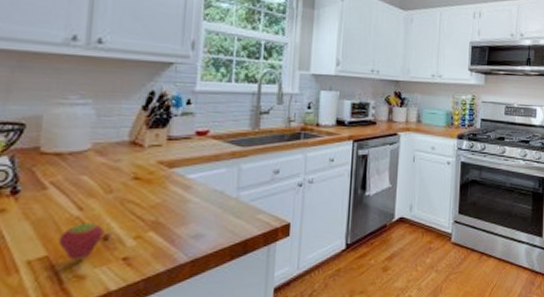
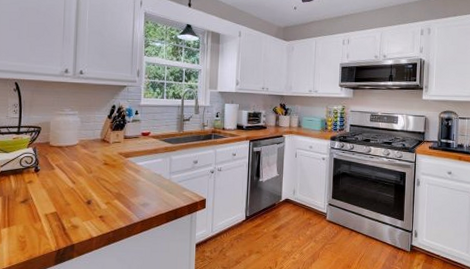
fruit: present [58,222,104,262] -> none [62,191,88,217]

